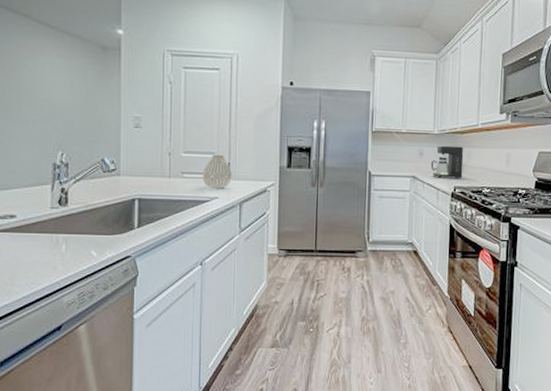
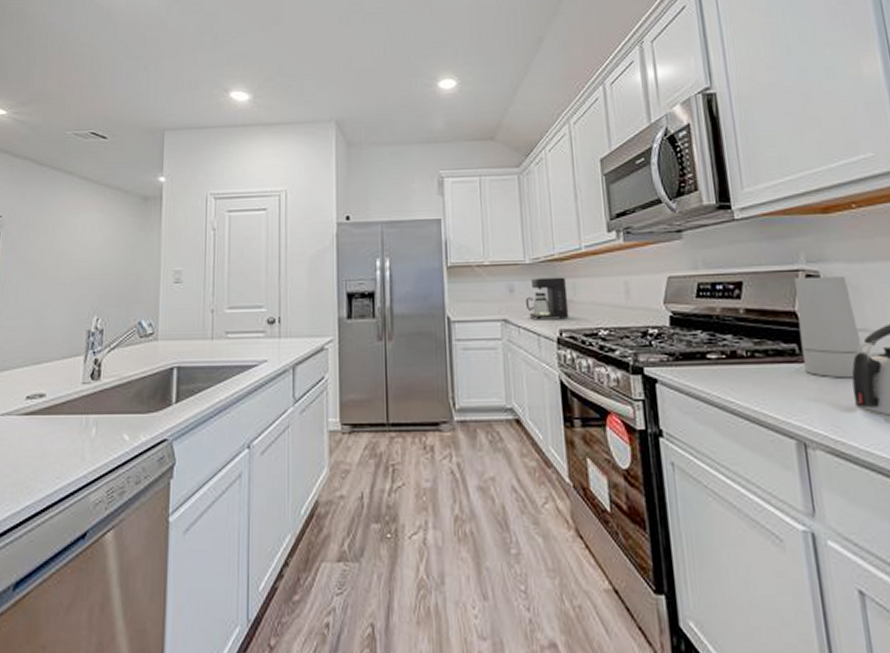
vase: present [202,154,232,189] -> none [249,308,283,350]

